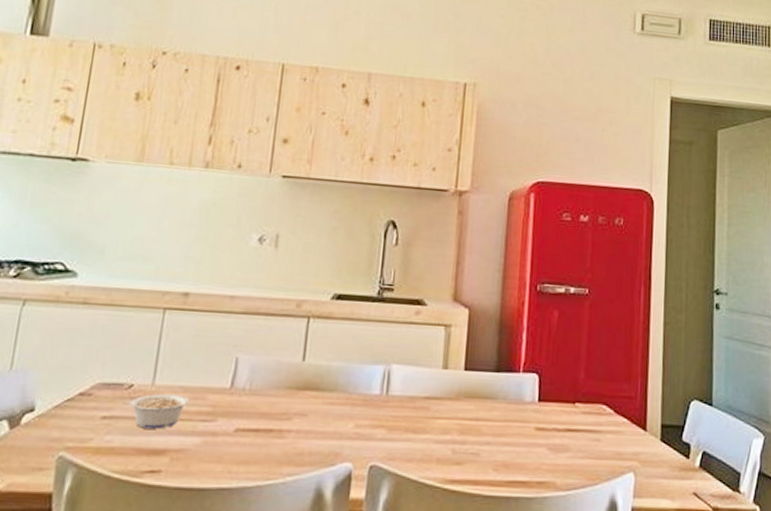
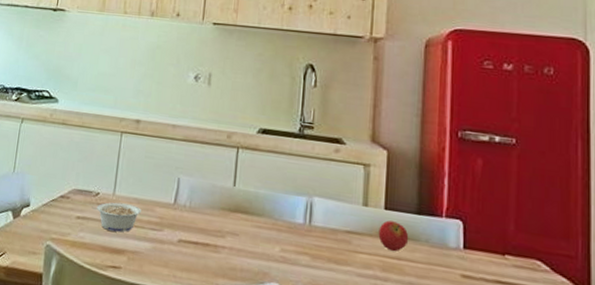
fruit: none [457,381,488,413] -> present [378,220,409,252]

